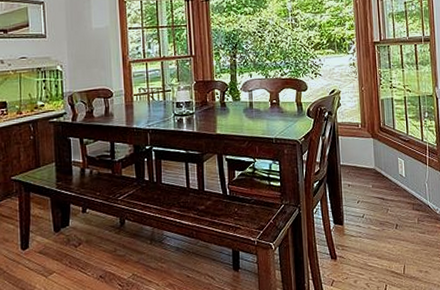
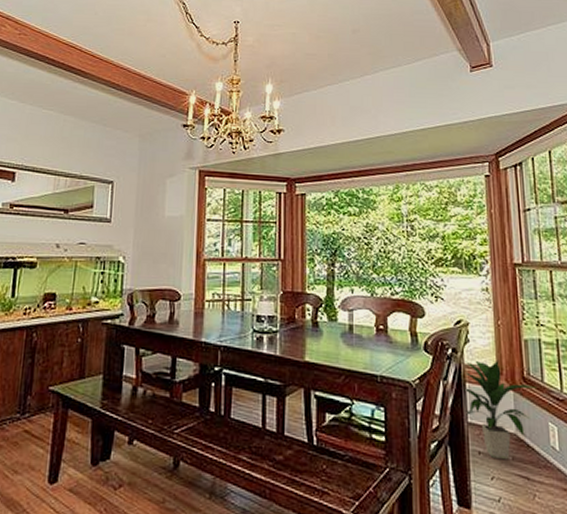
indoor plant: none [337,116,390,188] -> present [464,359,537,460]

